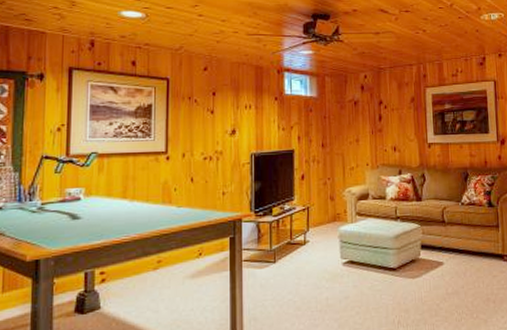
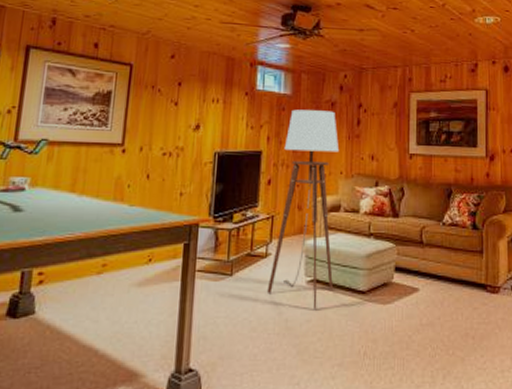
floor lamp: none [307,109,366,287] -> present [267,109,340,309]

